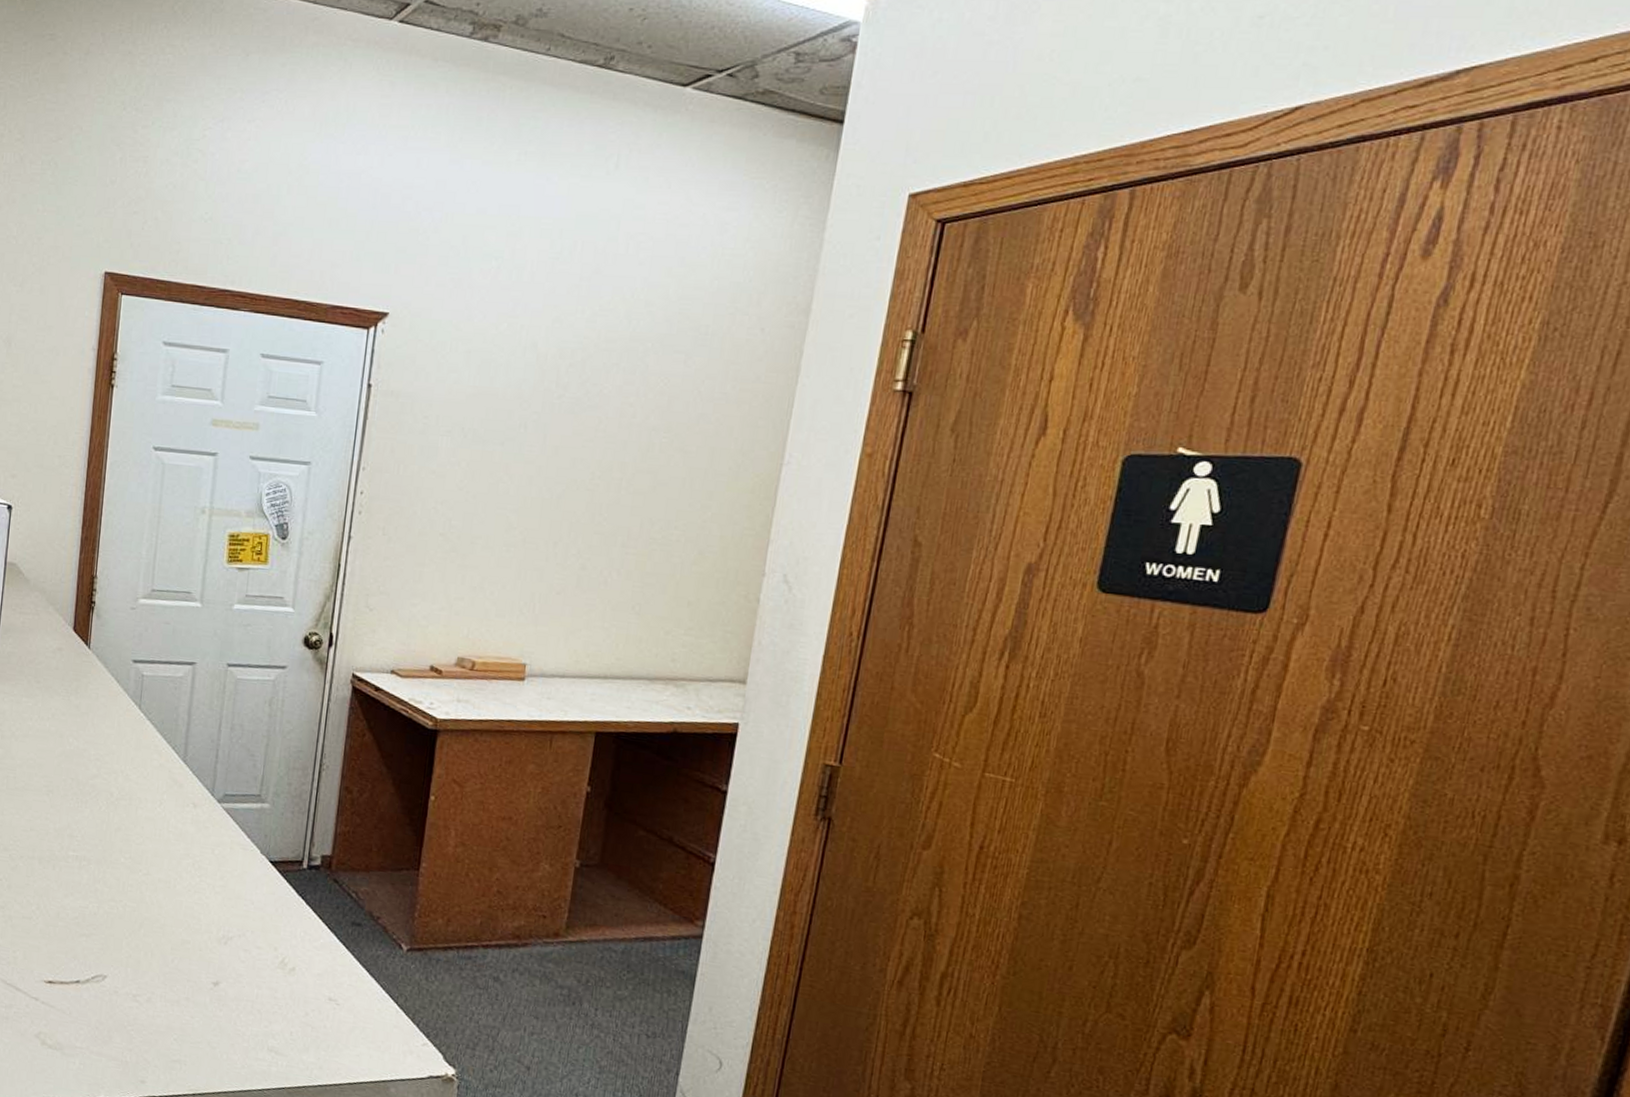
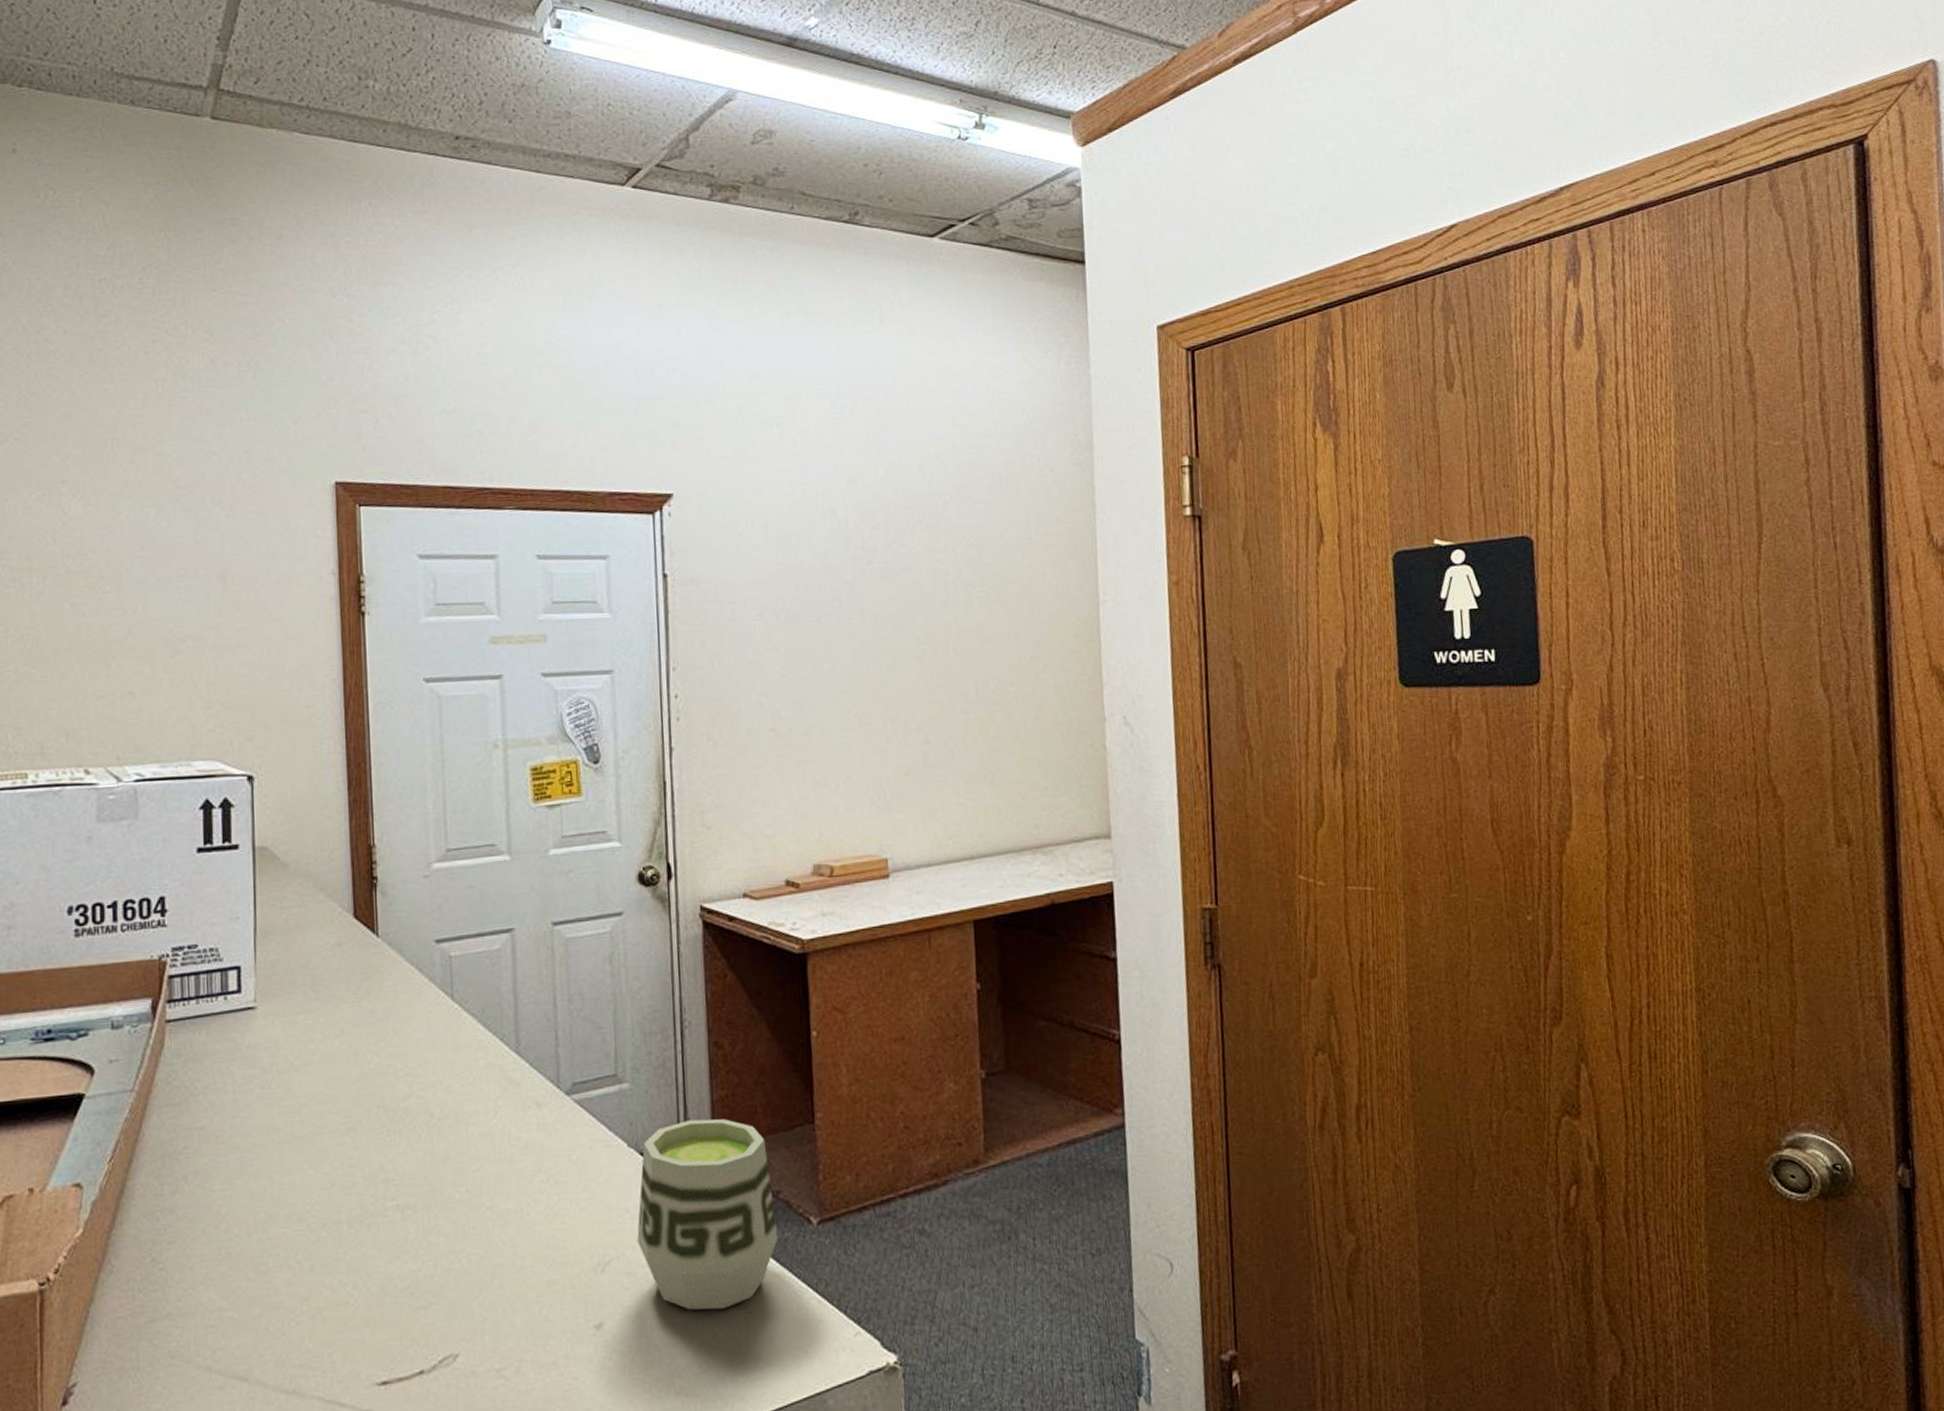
cup: none [256,844,375,997] -> present [637,1118,779,1311]

